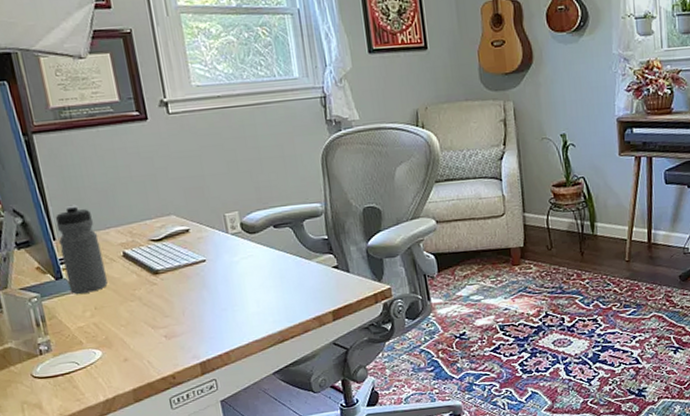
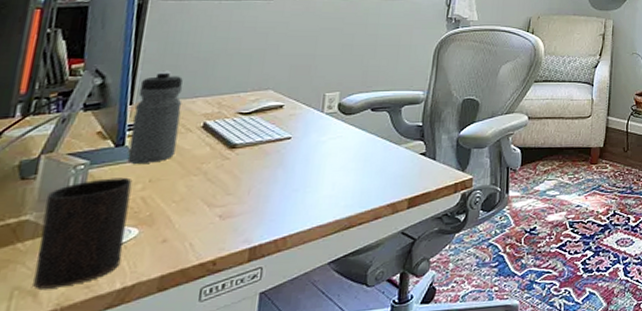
cup: none [18,306,97,403] -> present [33,177,133,289]

